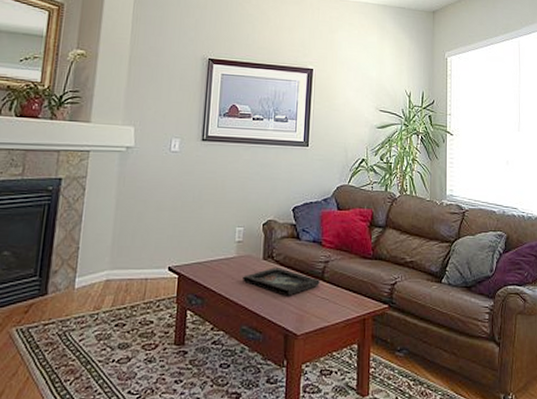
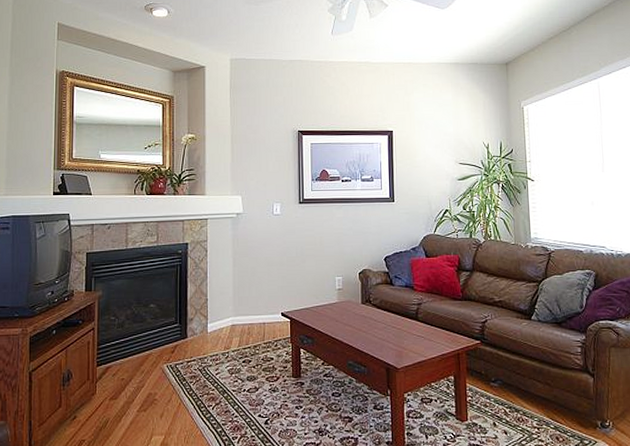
decorative tray: present [243,268,320,296] -> none [345,310,415,335]

